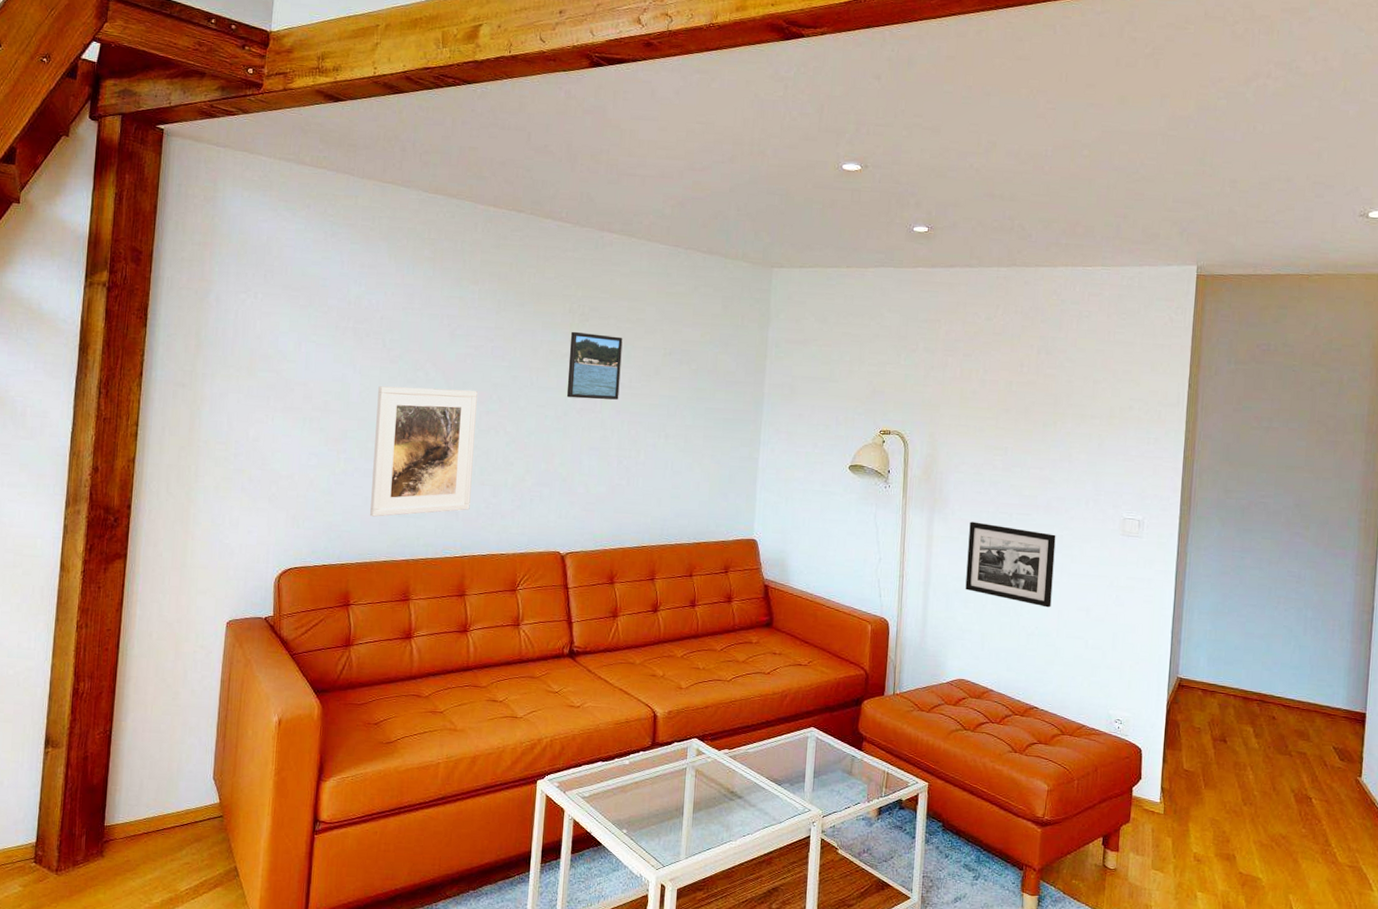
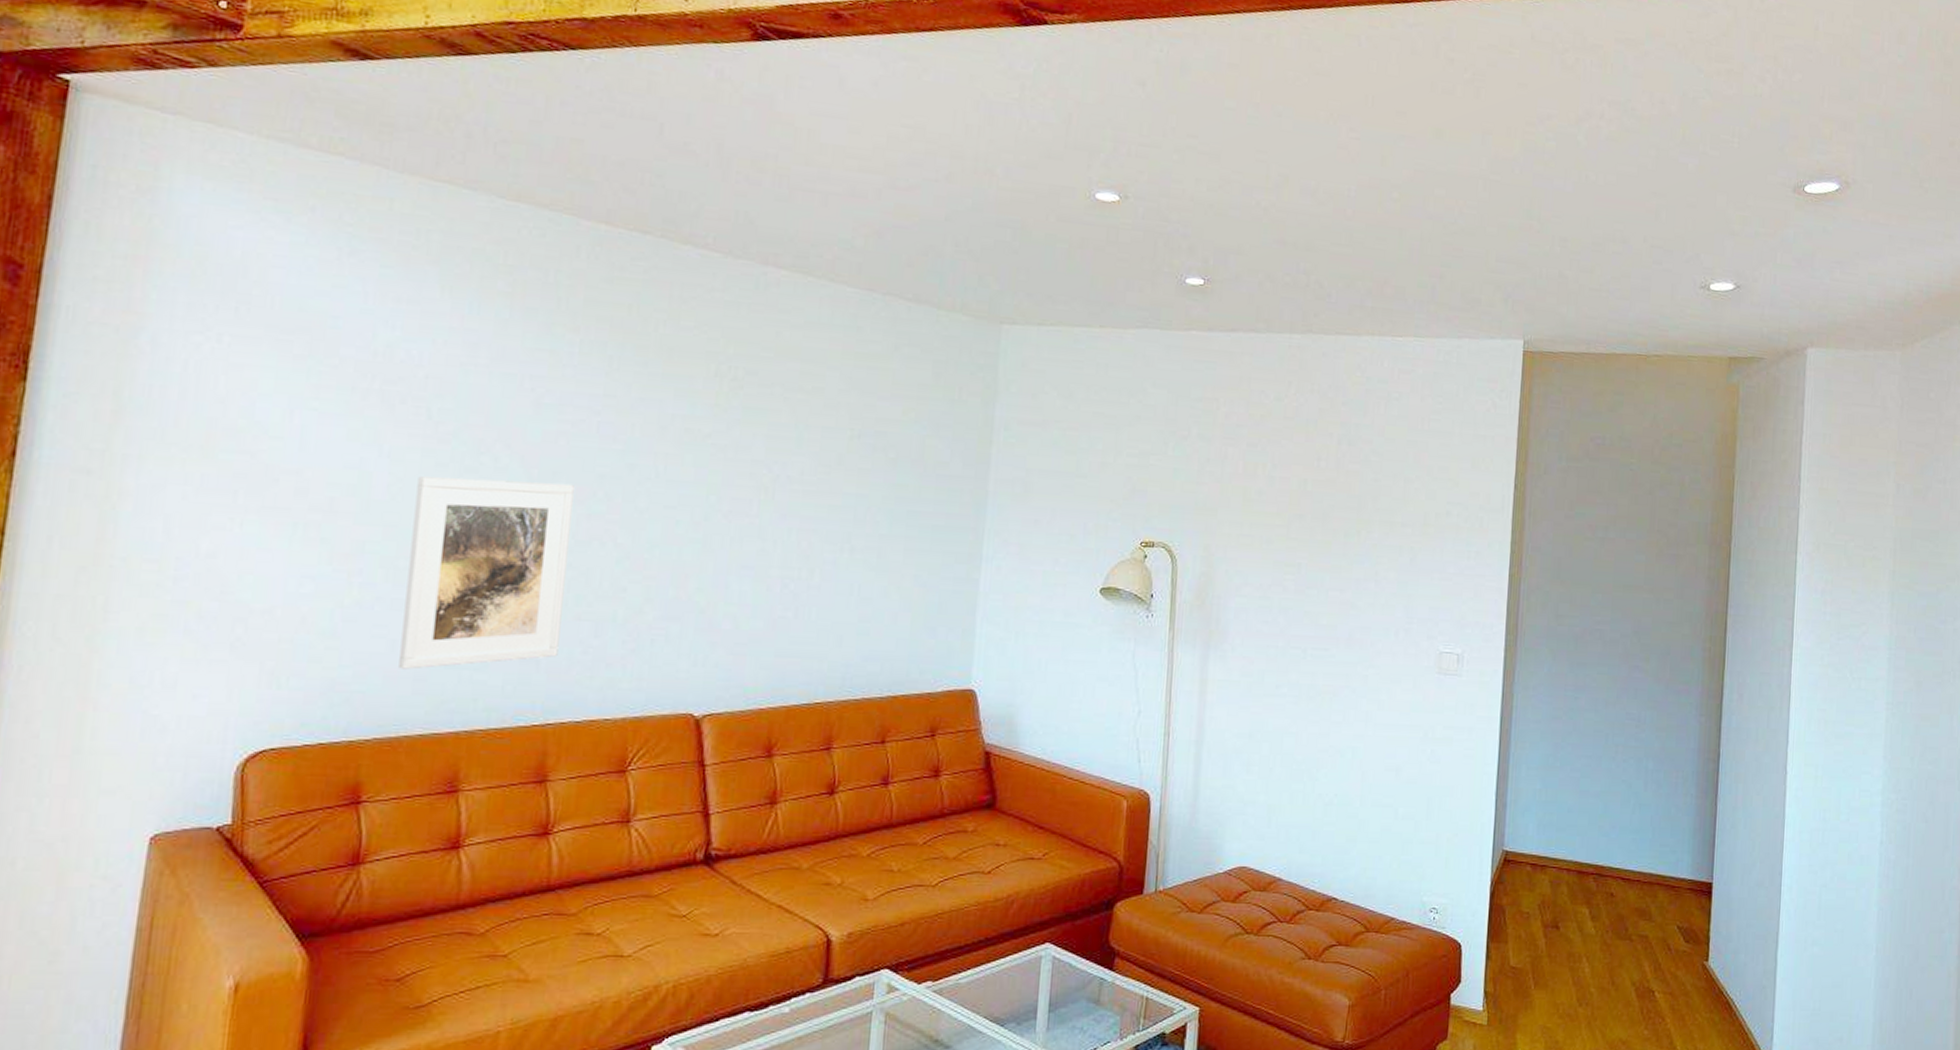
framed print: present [566,331,623,400] -> none [708,402,792,499]
picture frame: present [965,521,1056,608] -> none [1248,660,1360,769]

